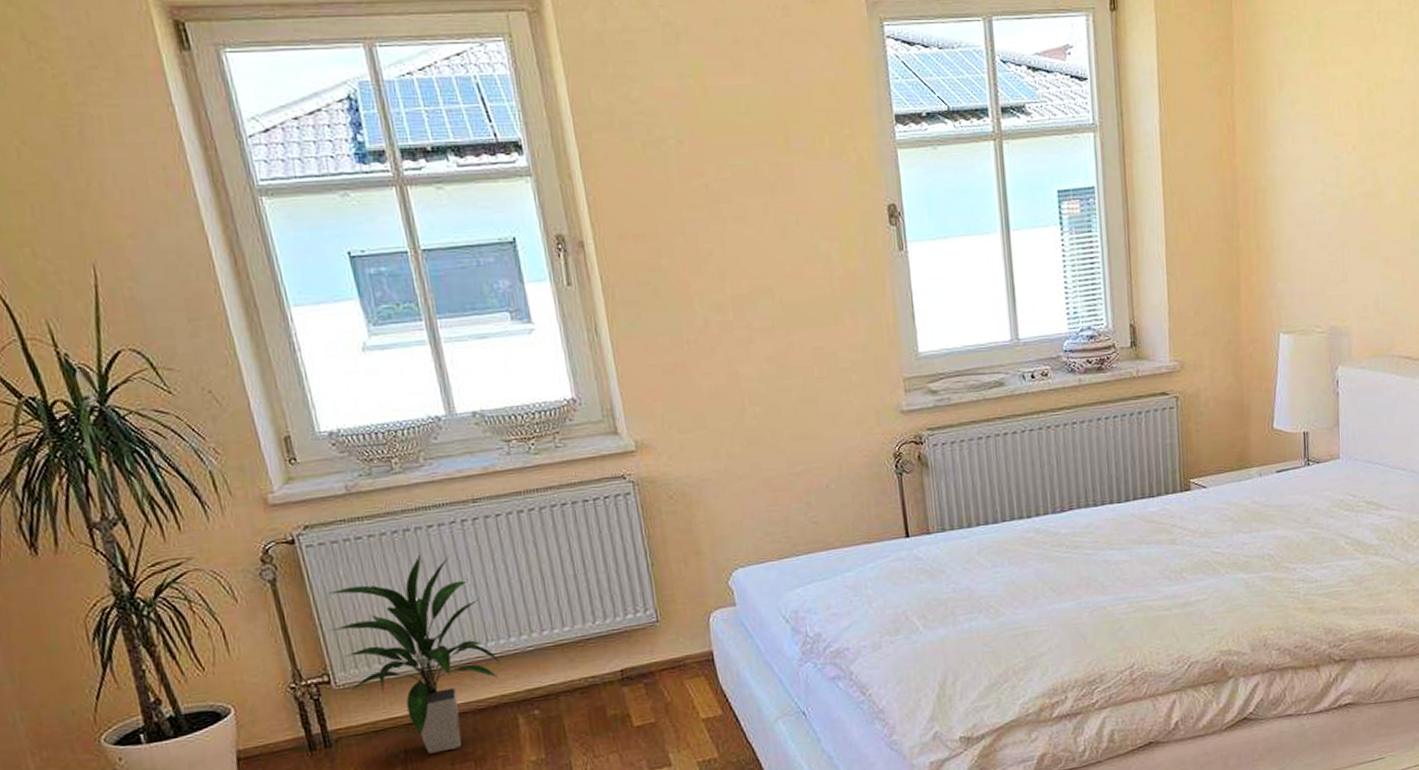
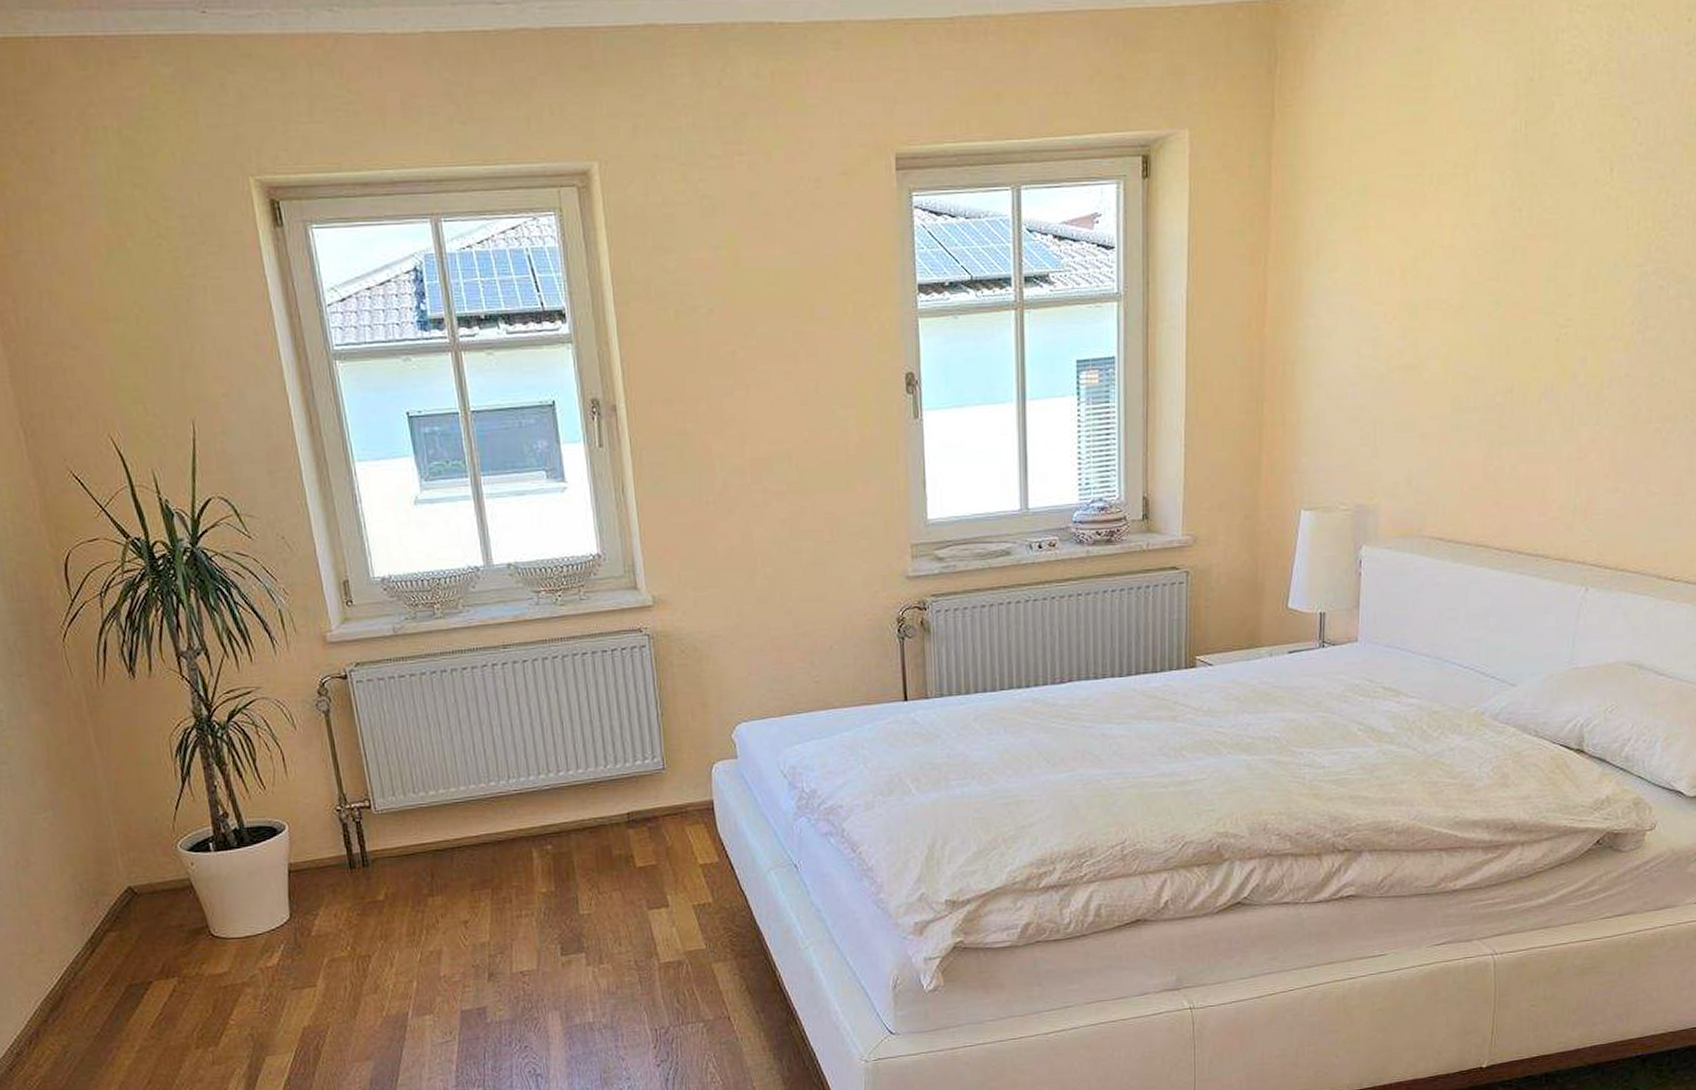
indoor plant: present [328,554,501,754] -> none [373,694,520,879]

